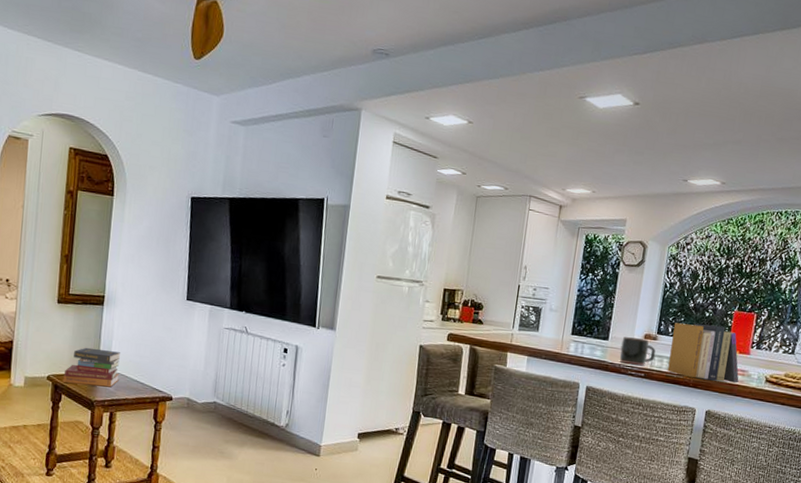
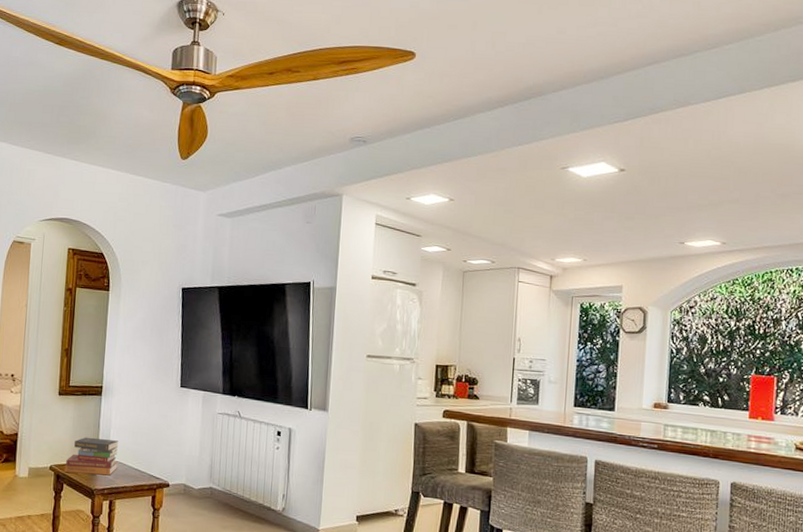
mug: present [619,337,656,366] -> none [628,407,668,437]
books: present [667,323,739,383] -> none [683,390,765,452]

